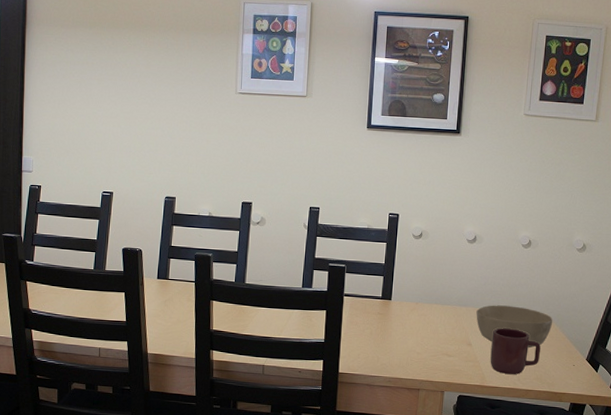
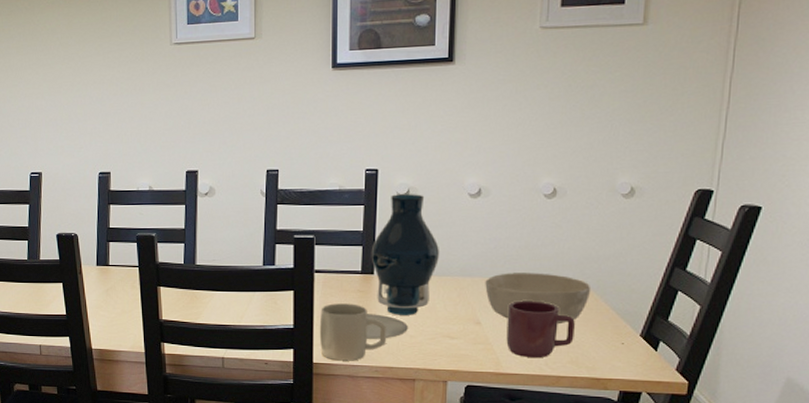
mug: none [345,323,400,372] -> present [319,303,387,361]
plate: none [383,333,416,354] -> present [366,314,408,339]
vase: none [390,235,443,336] -> present [371,194,439,315]

